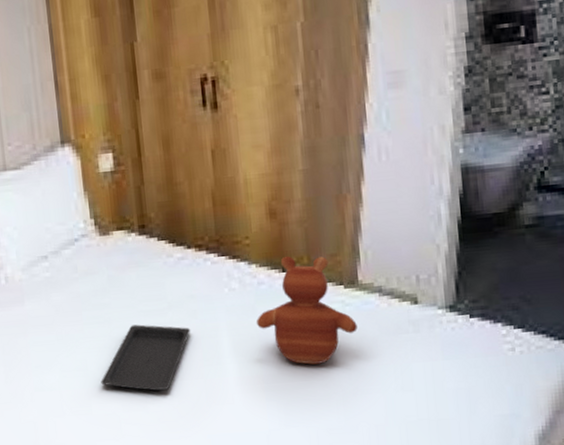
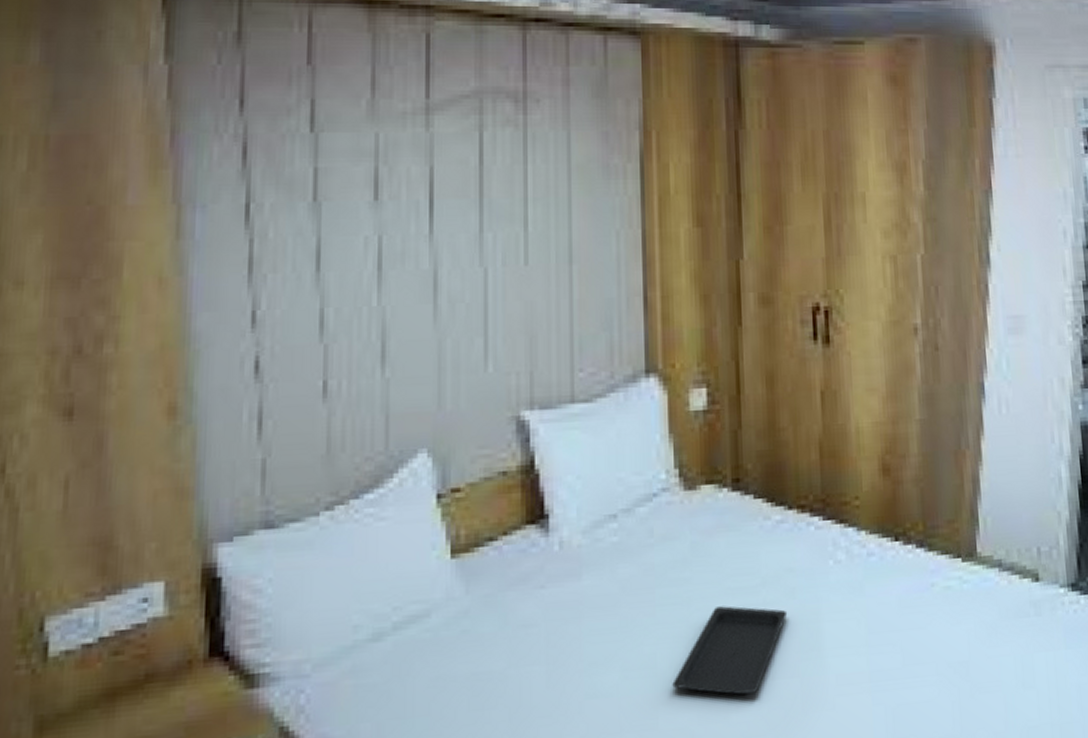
teddy bear: present [256,256,357,365] -> none [863,521,976,657]

